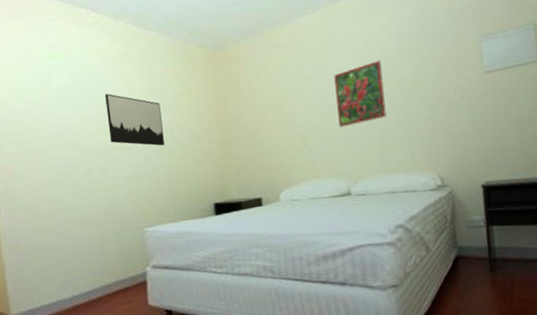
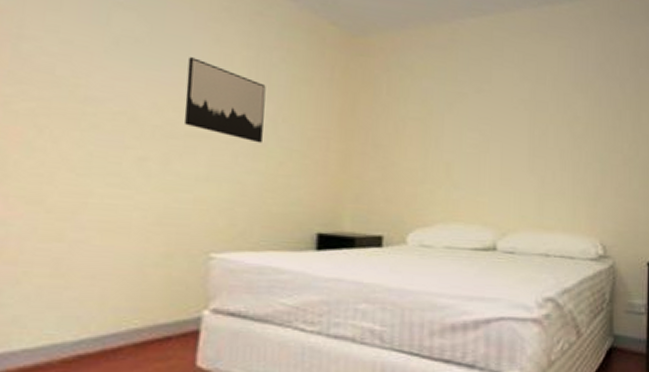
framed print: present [334,60,387,128] -> none [493,90,552,164]

